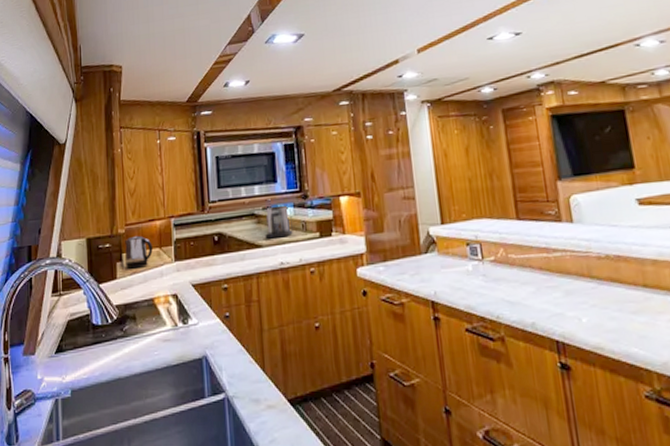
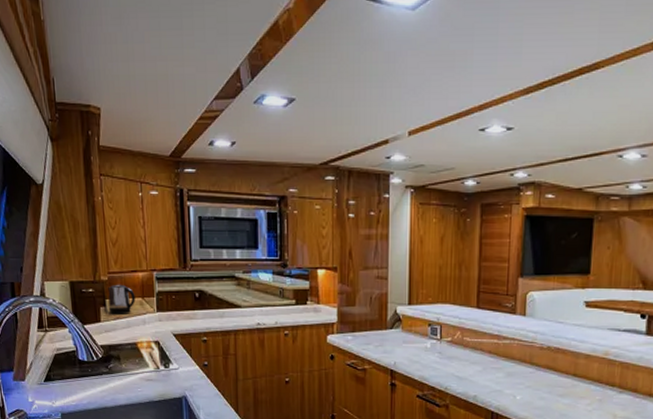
coffee maker: present [265,204,293,239] -> none [244,269,271,301]

